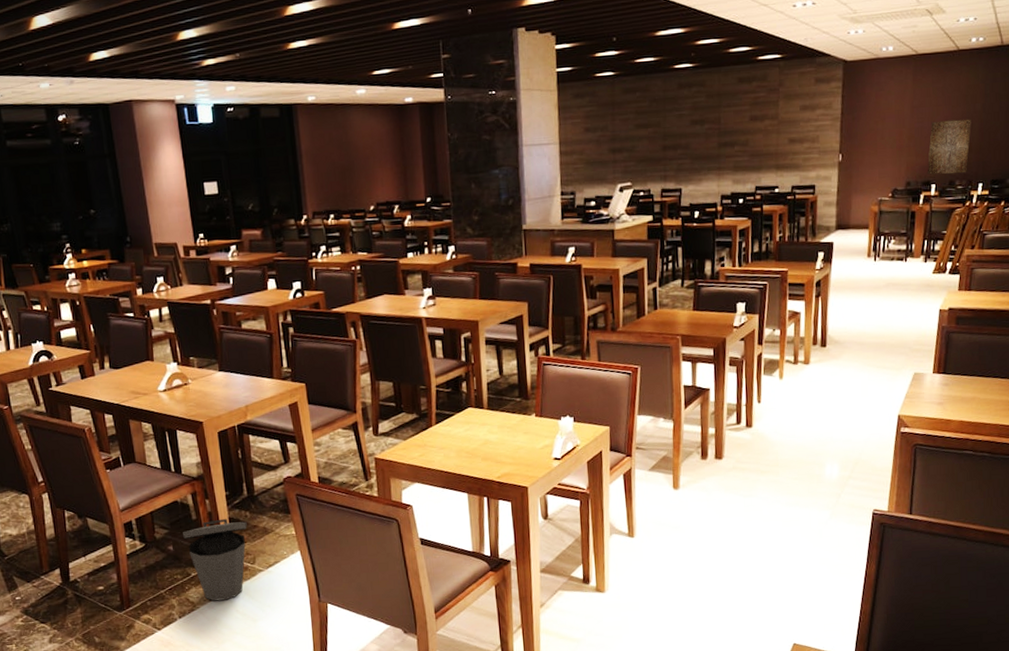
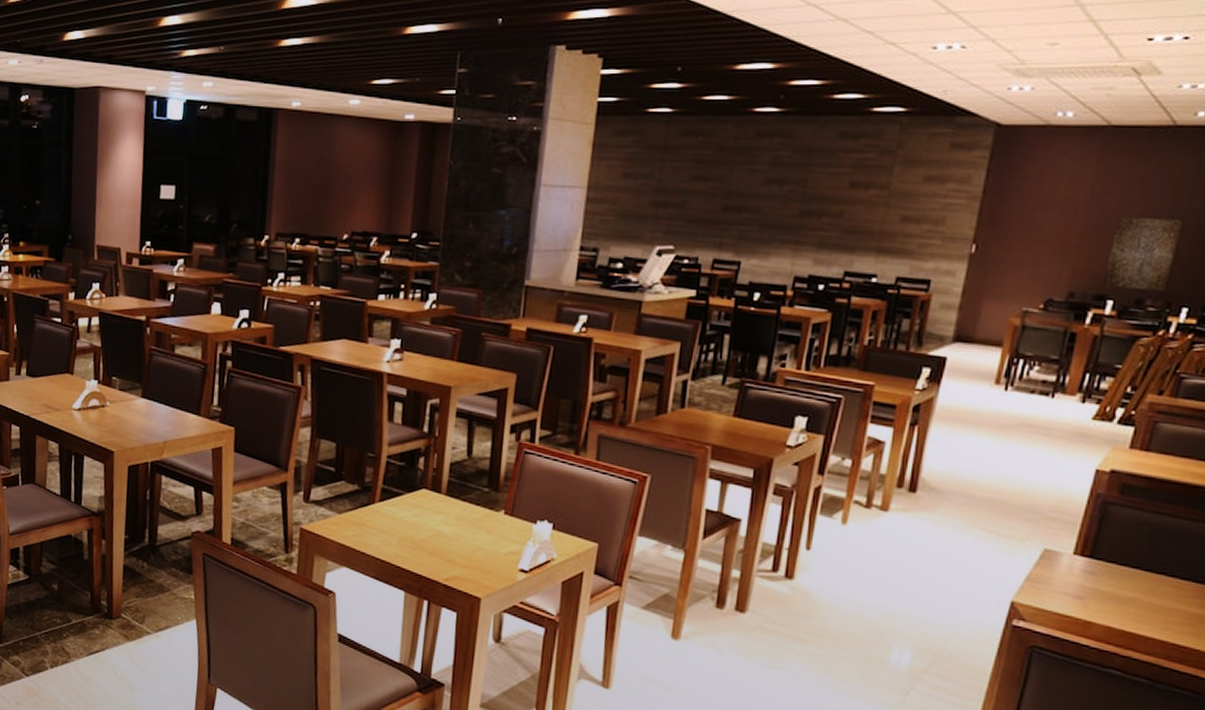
trash can: present [183,518,247,601] -> none [71,564,143,659]

